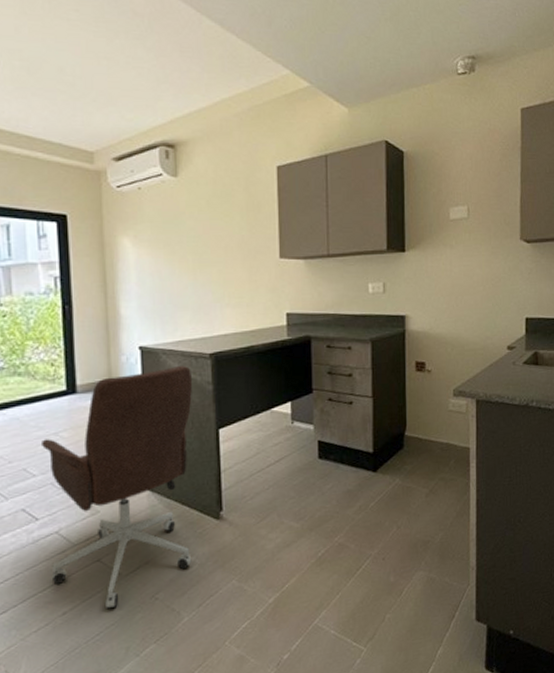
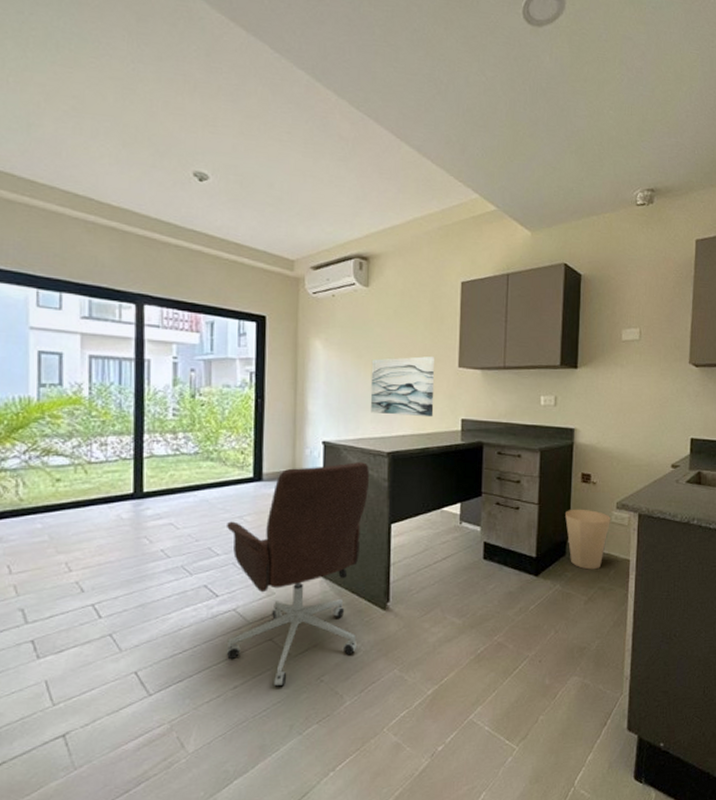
wall art: none [186,249,256,314] -> present [370,356,435,417]
trash can: none [401,398,449,461] -> present [565,509,612,570]

